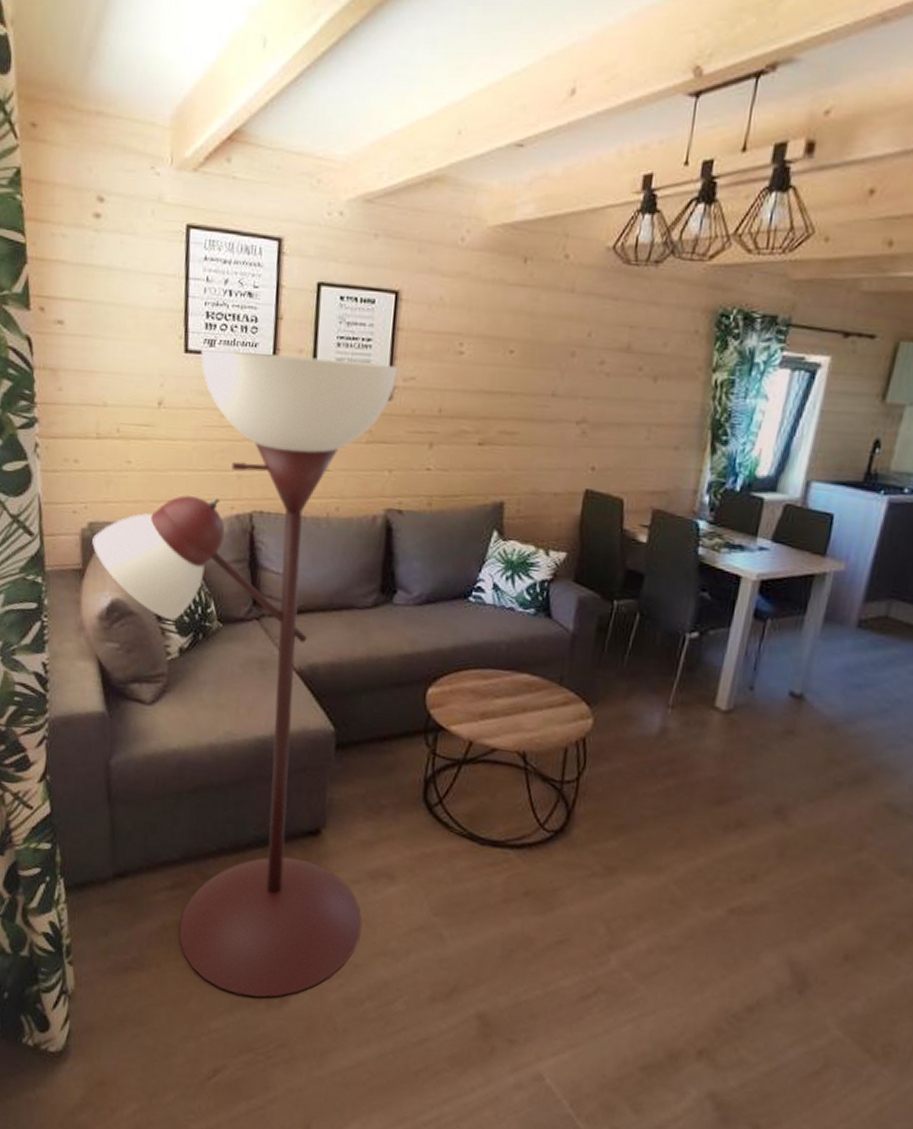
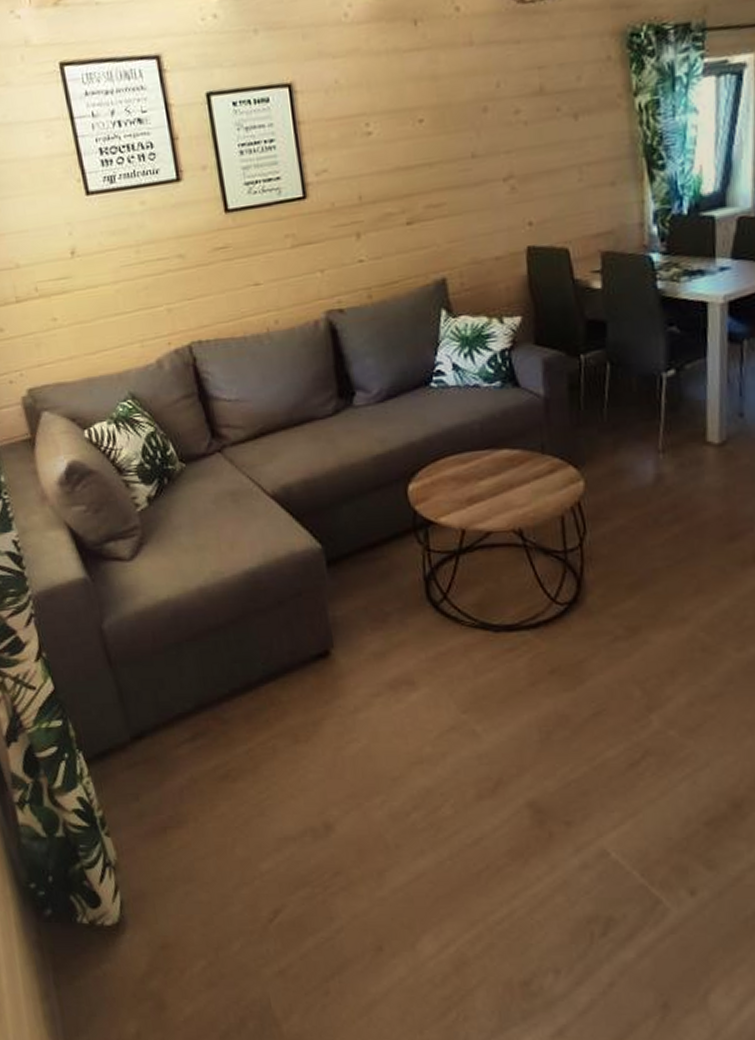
floor lamp: present [92,348,398,998] -> none [35,161,393,832]

